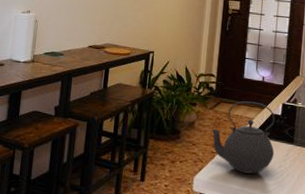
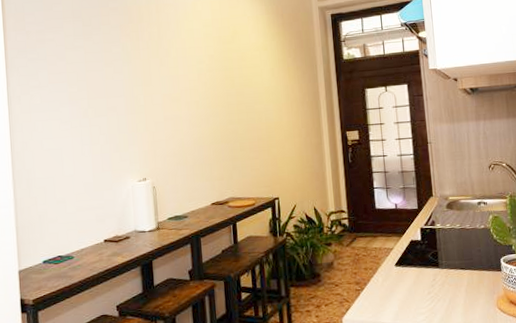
kettle: present [211,101,275,174] -> none [352,231,421,306]

